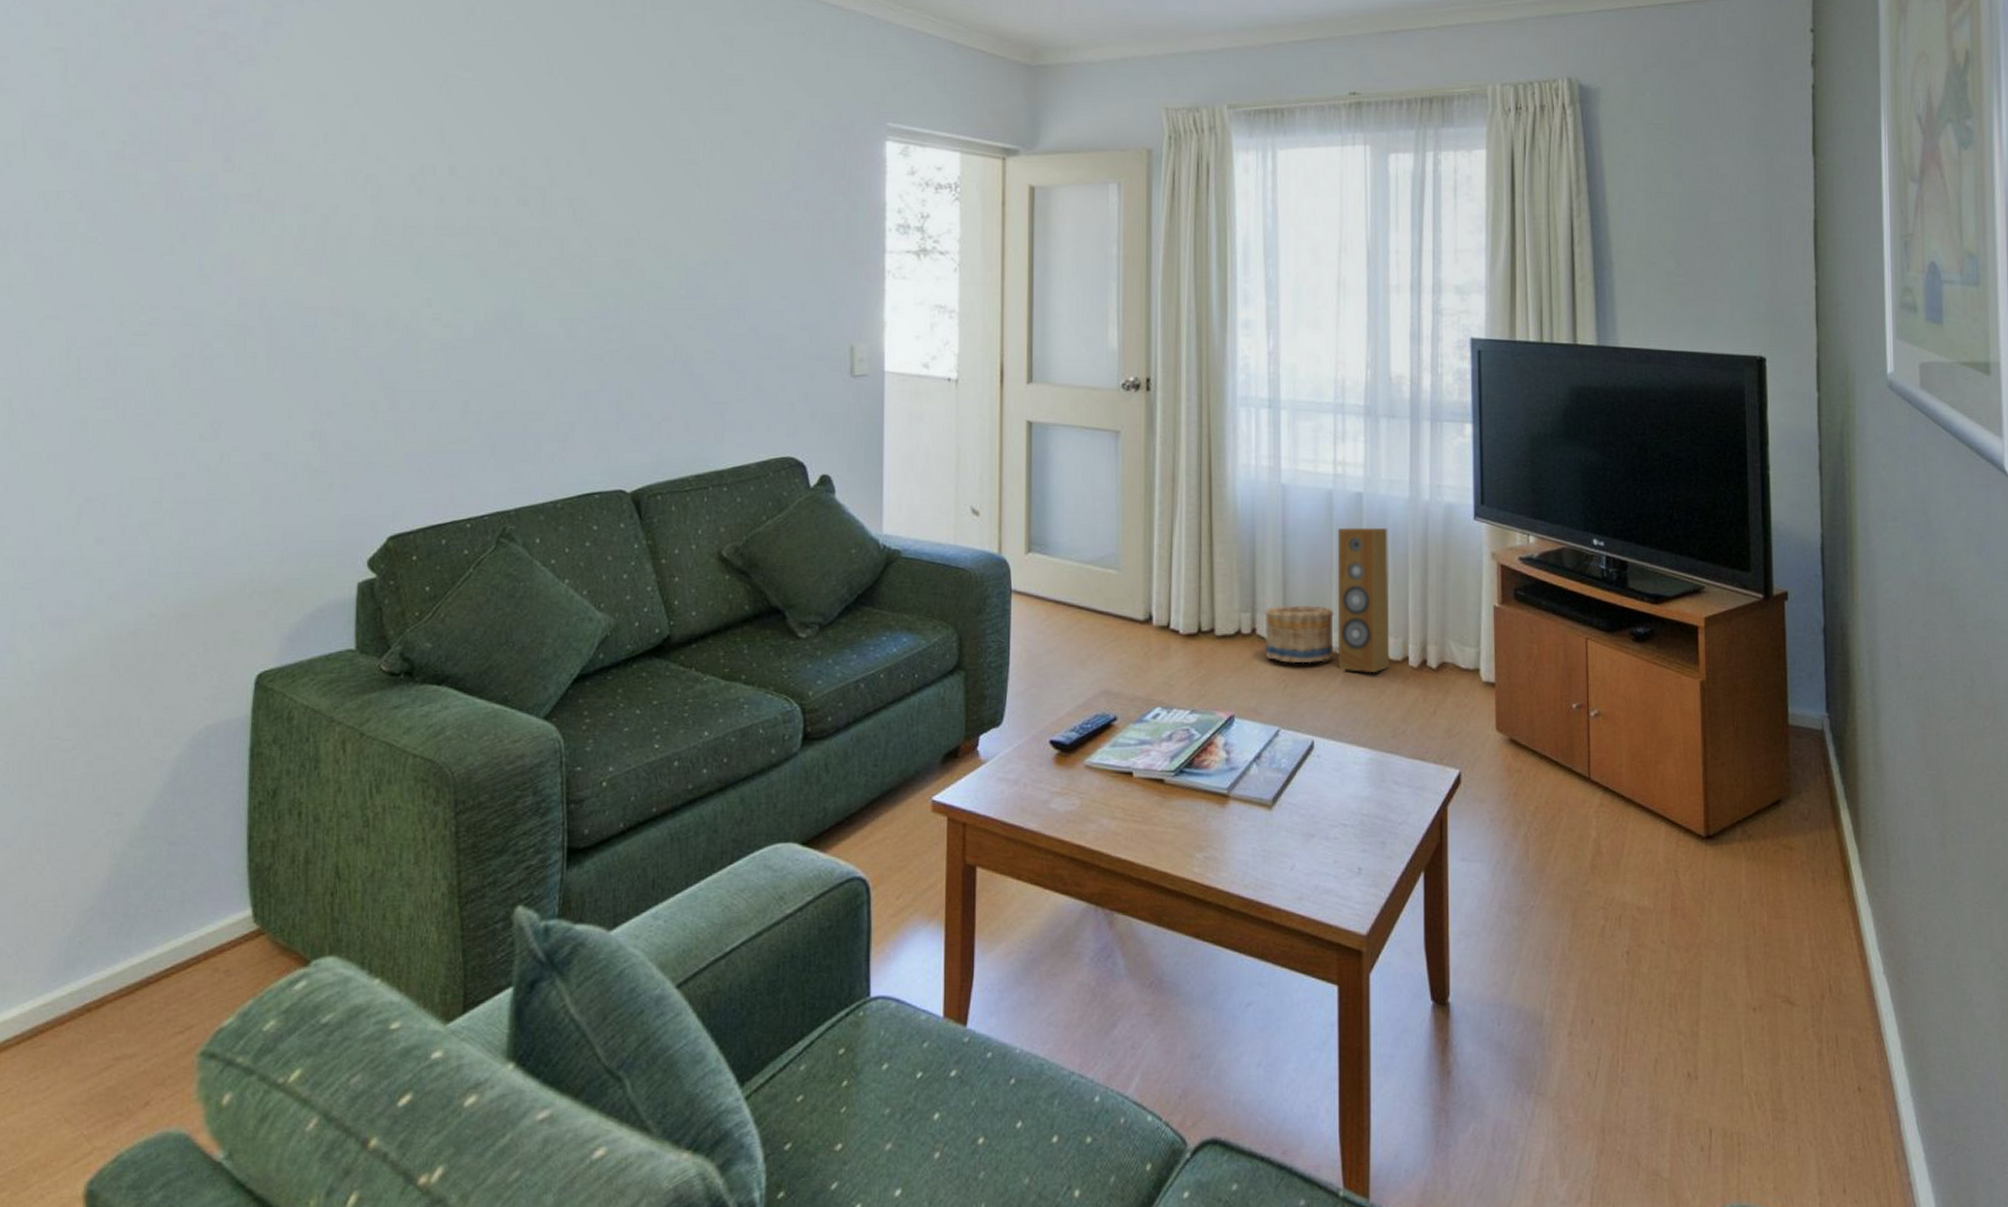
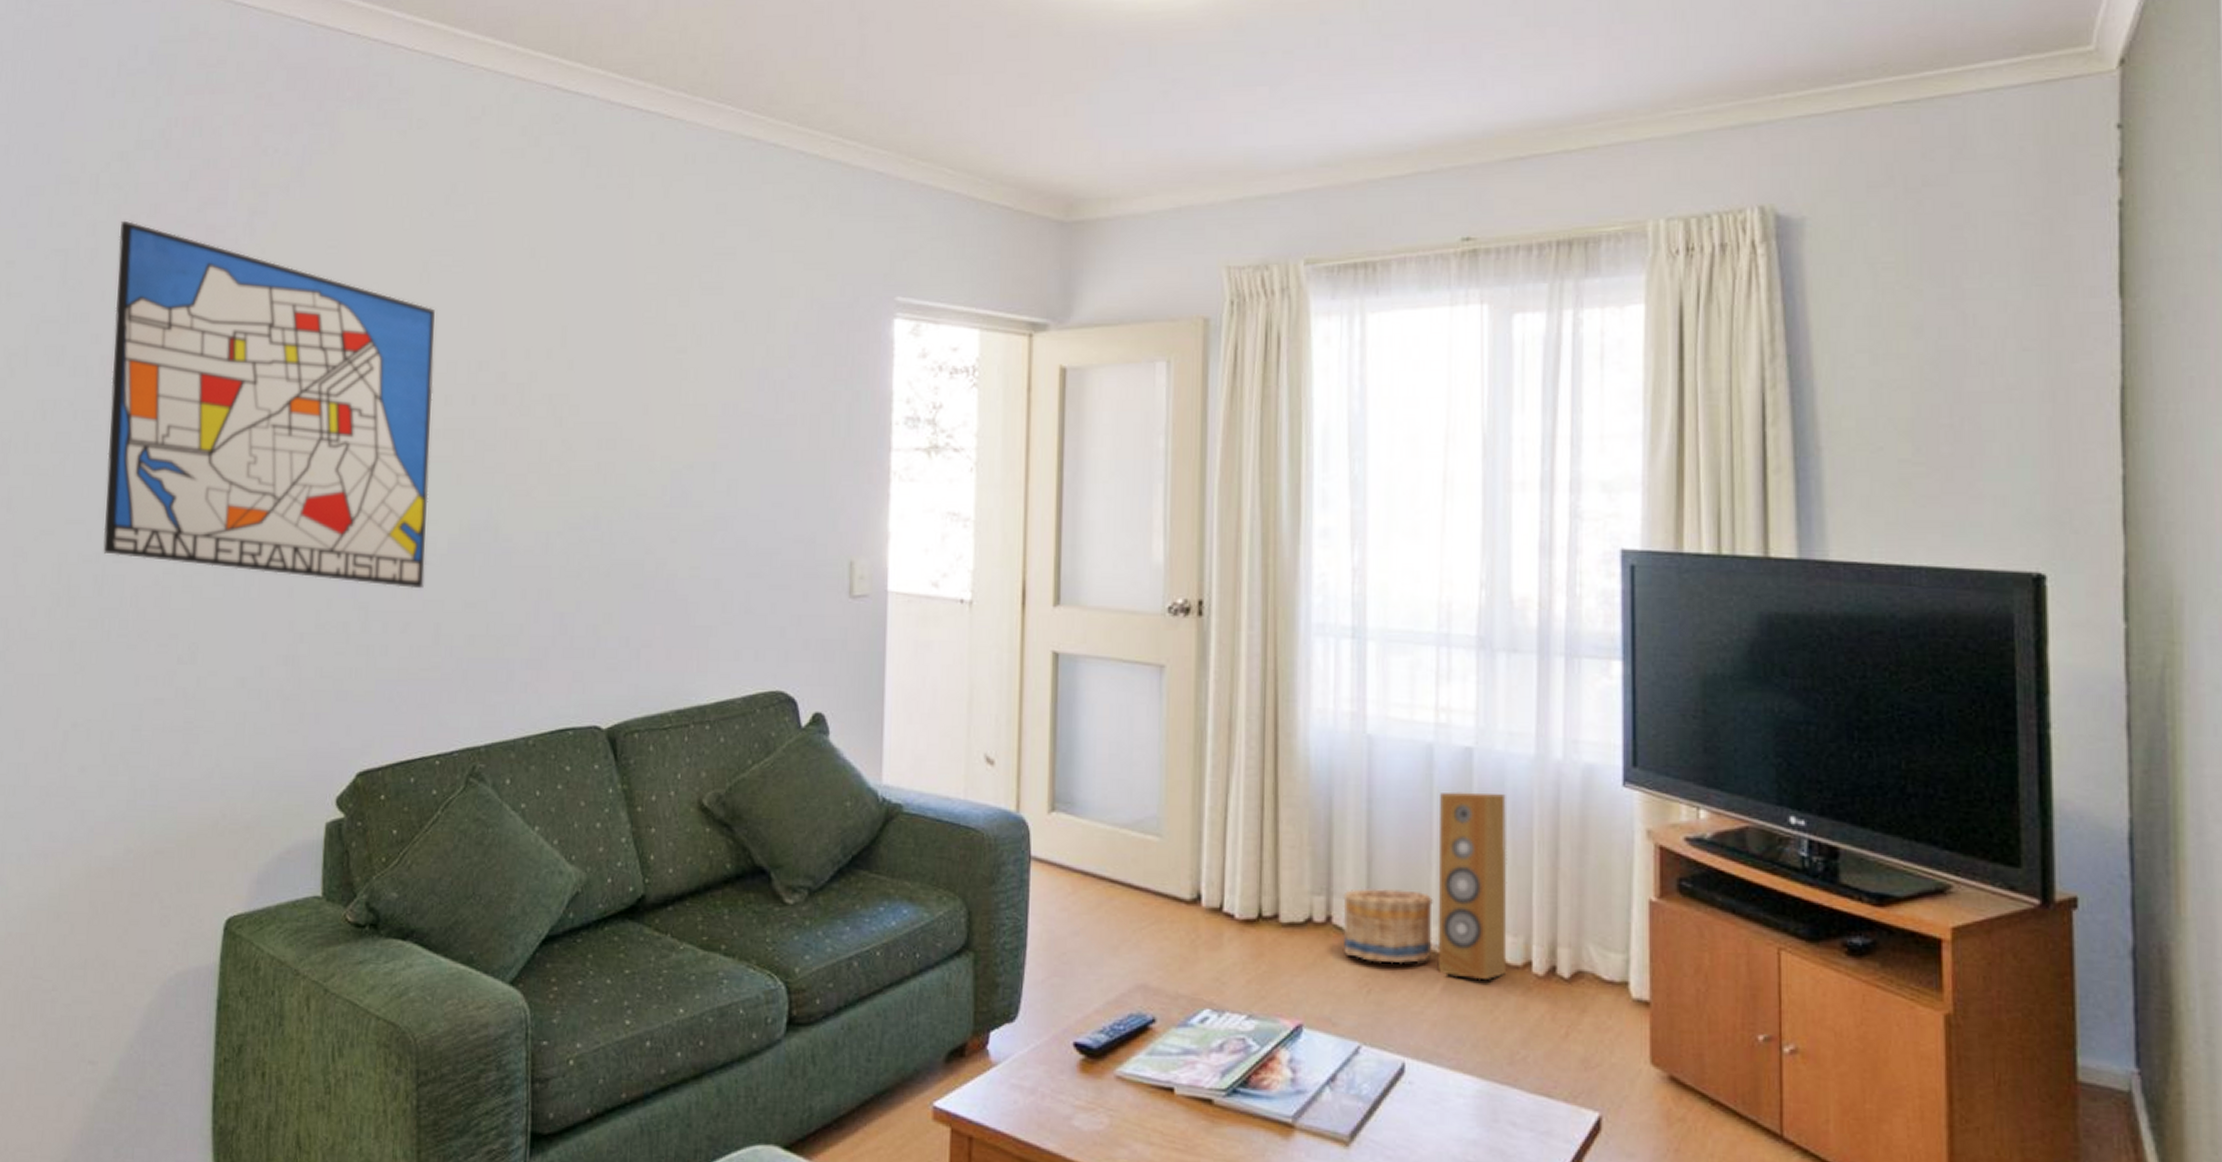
wall art: none [115,23,456,371] -> present [103,220,435,589]

